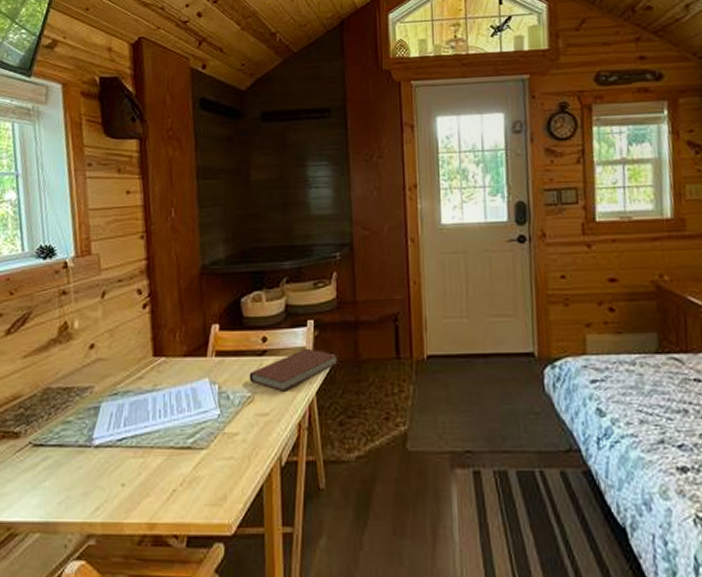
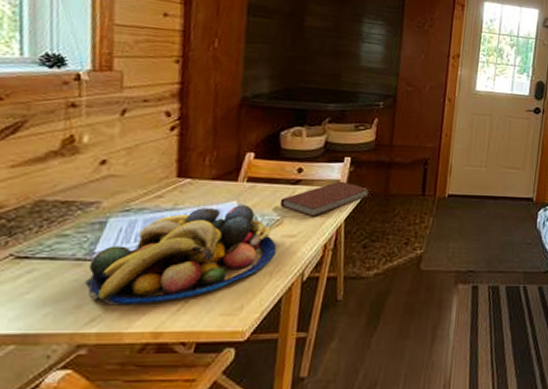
fruit bowl: none [88,382,252,494] -> present [85,205,277,306]

